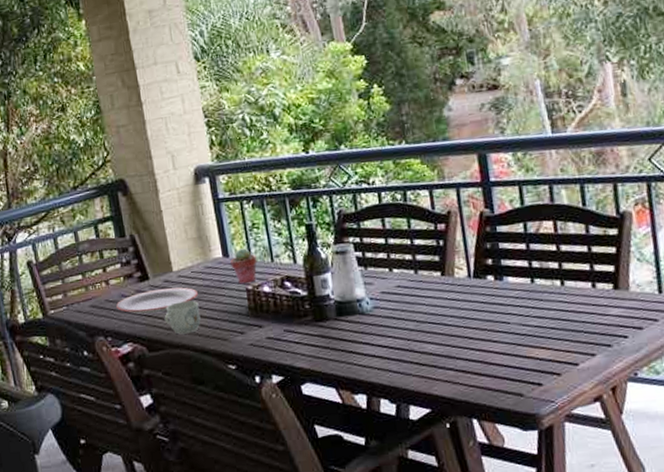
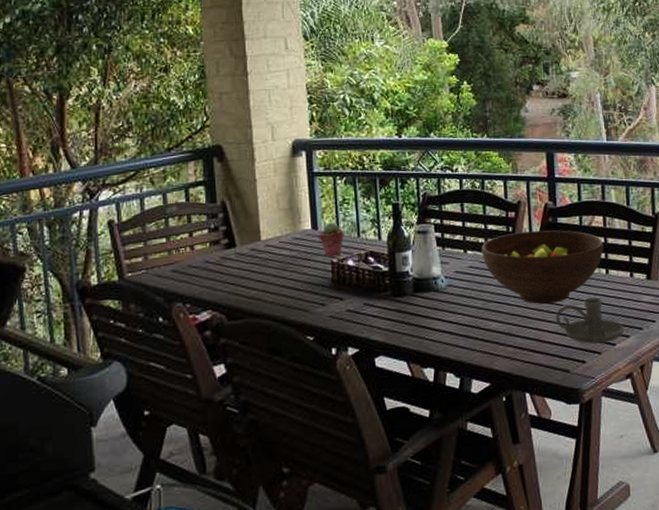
plate: present [116,287,198,314] -> none [199,256,283,282]
mug: present [164,300,201,335] -> none [247,270,284,304]
fruit bowl: none [408,239,557,323] -> present [481,230,604,304]
candle holder: none [502,313,589,365] -> present [556,298,625,344]

